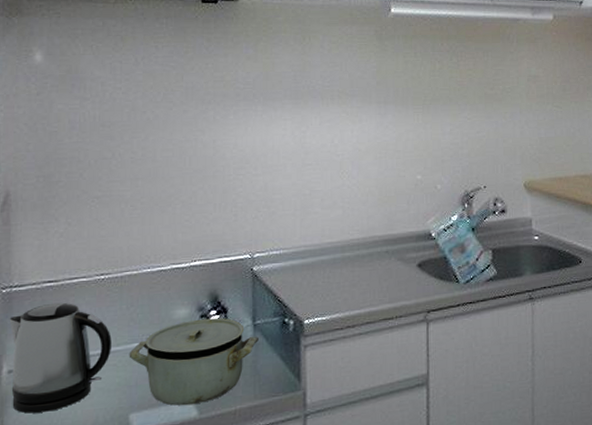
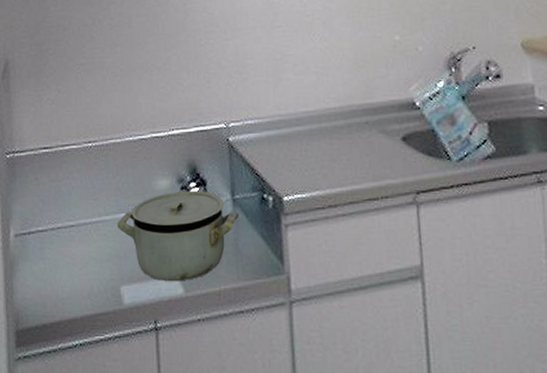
kettle: present [9,302,112,414] -> none [13,169,101,278]

